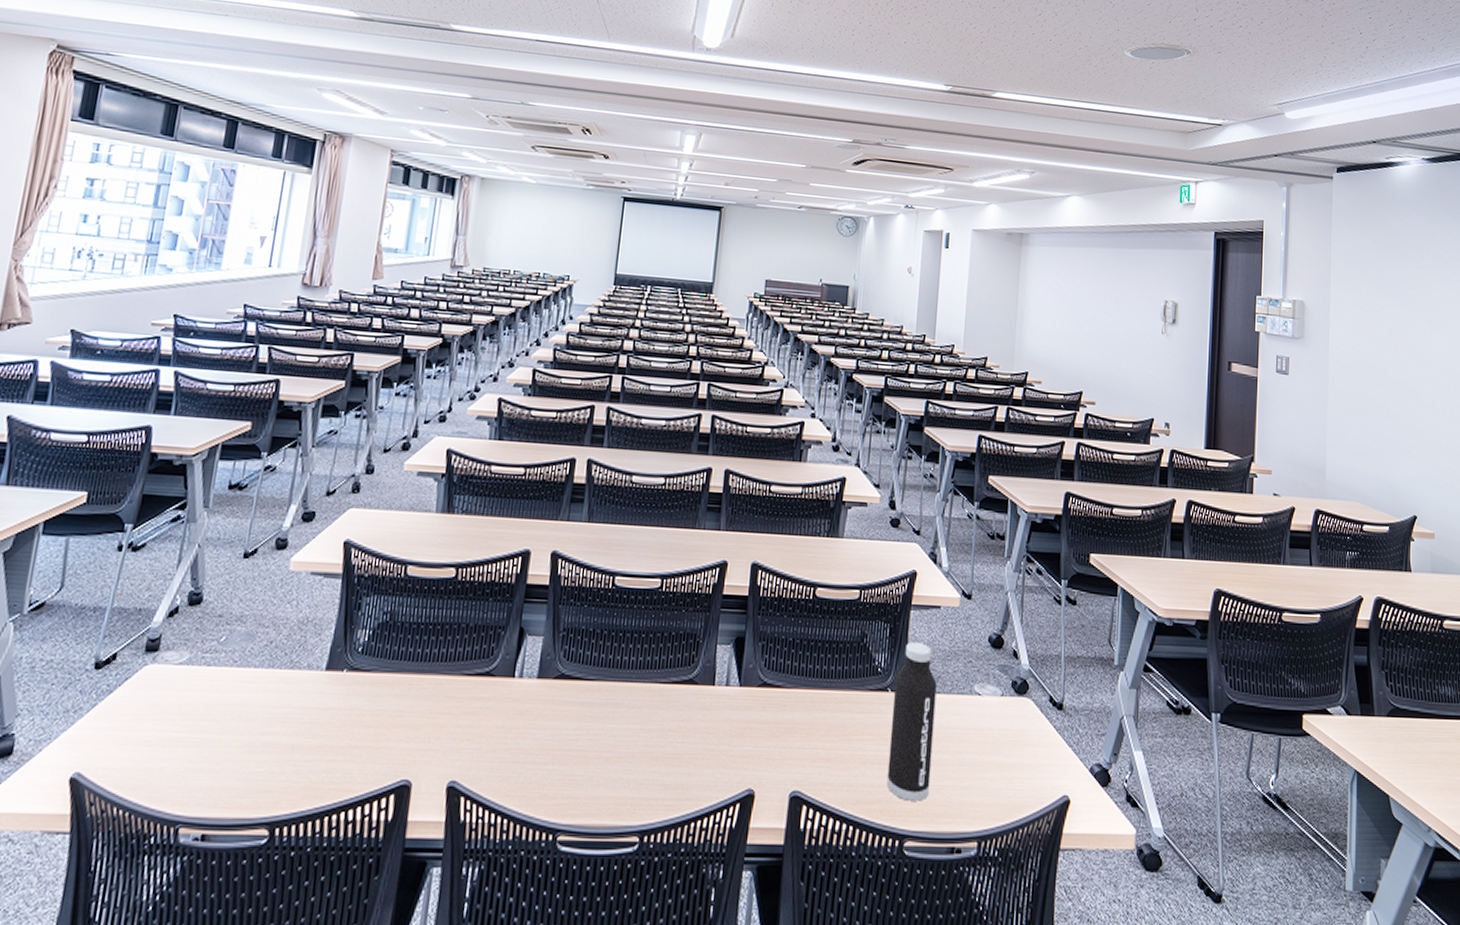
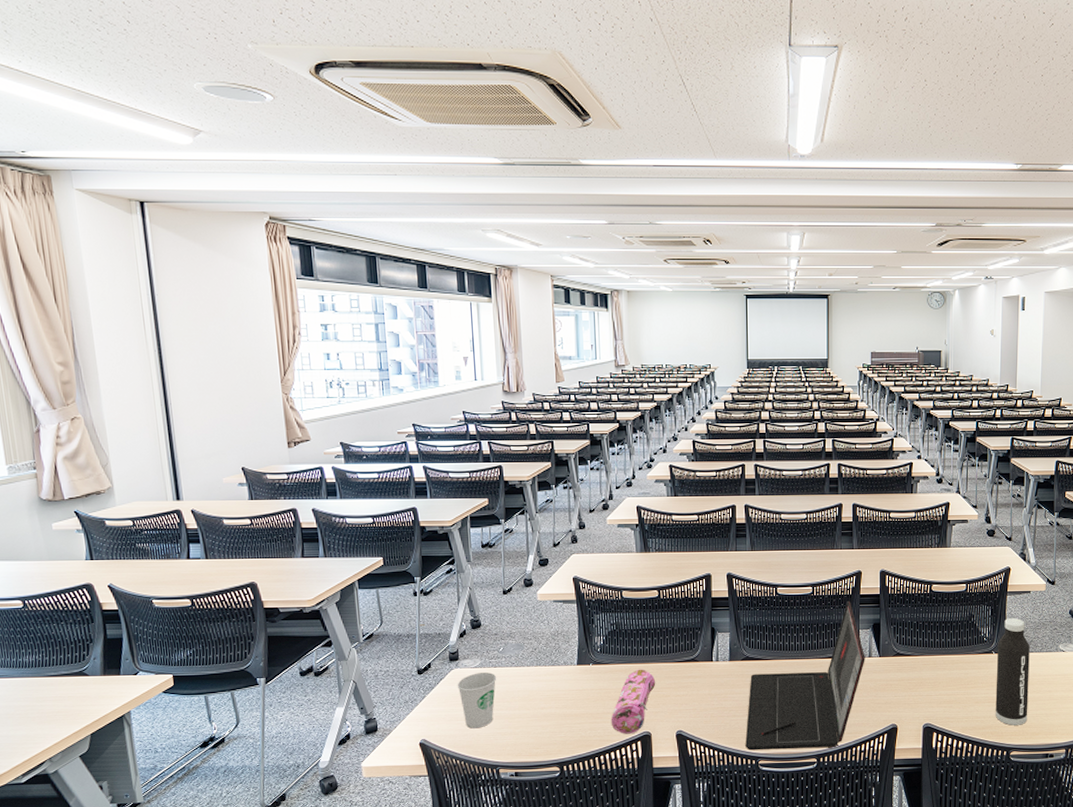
paper cup: none [145,672,208,760] -> present [457,672,497,729]
pencil case: none [357,682,432,783] -> present [611,669,656,734]
laptop: none [542,601,721,820] -> present [745,600,865,750]

